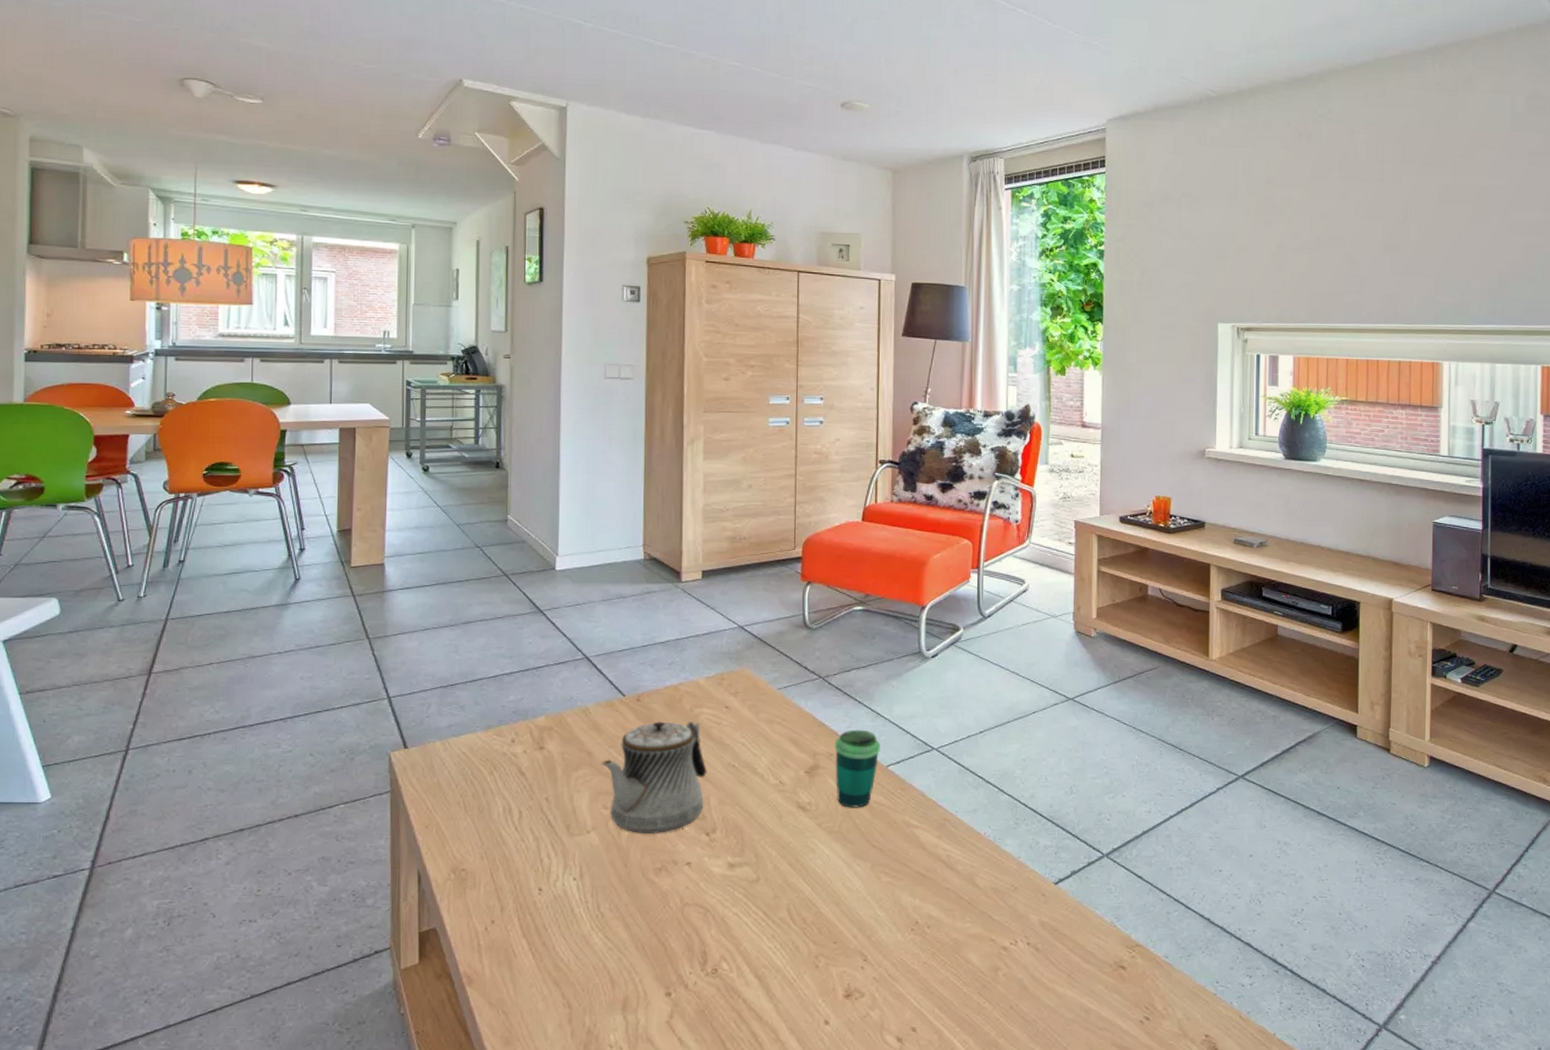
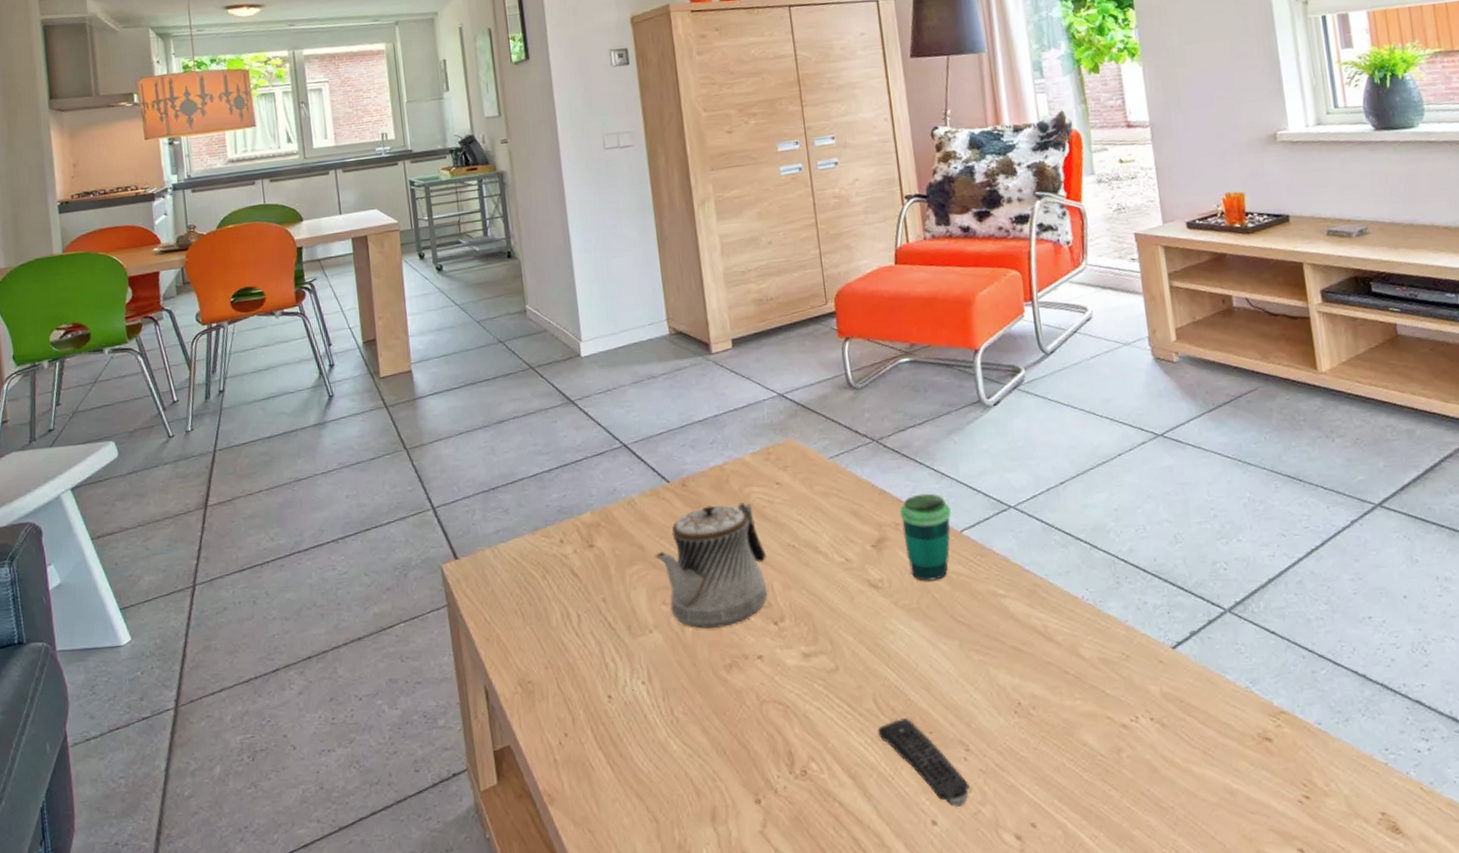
remote control: none [787,927,862,1010] -> present [878,717,970,807]

